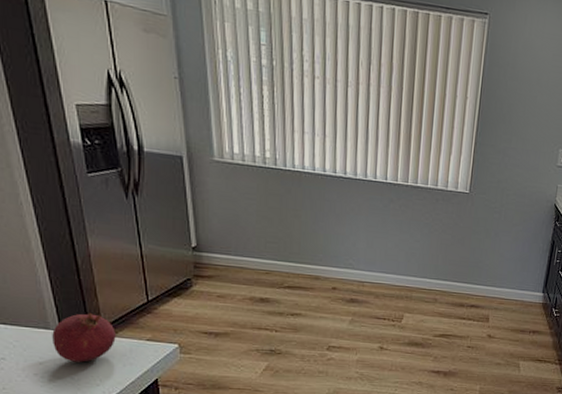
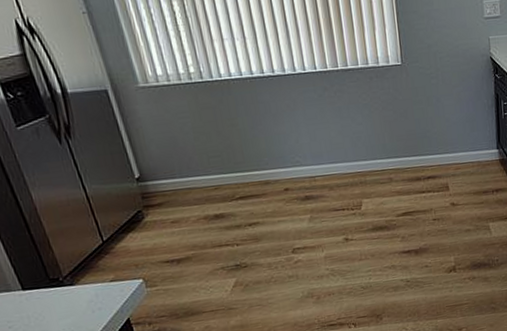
fruit: present [52,312,116,362] -> none [14,265,80,319]

